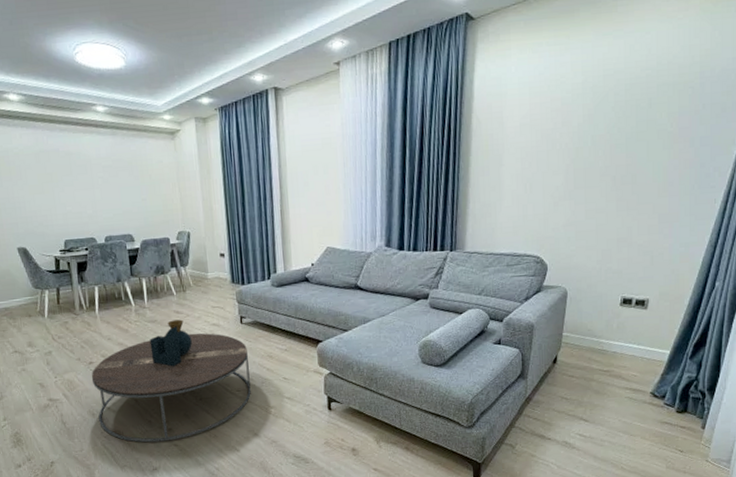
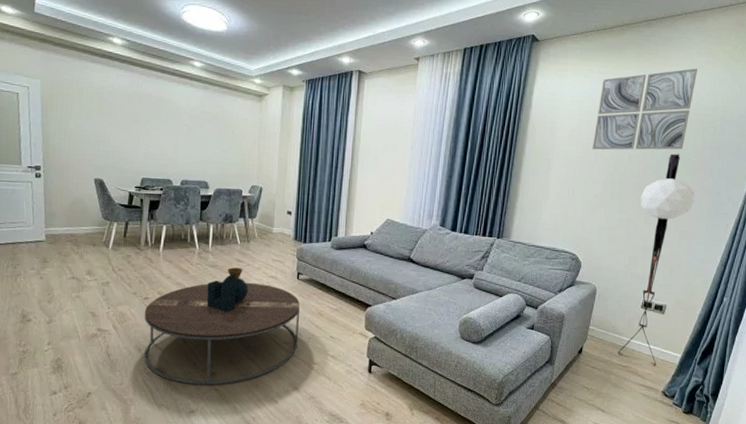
wall art: none [548,20,668,136] -> present [592,68,698,150]
floor lamp: none [597,126,673,367] -> present [618,153,695,366]

